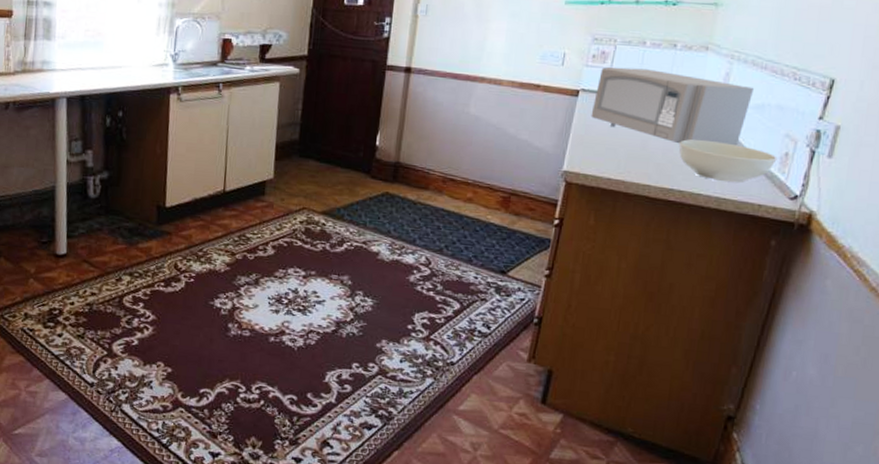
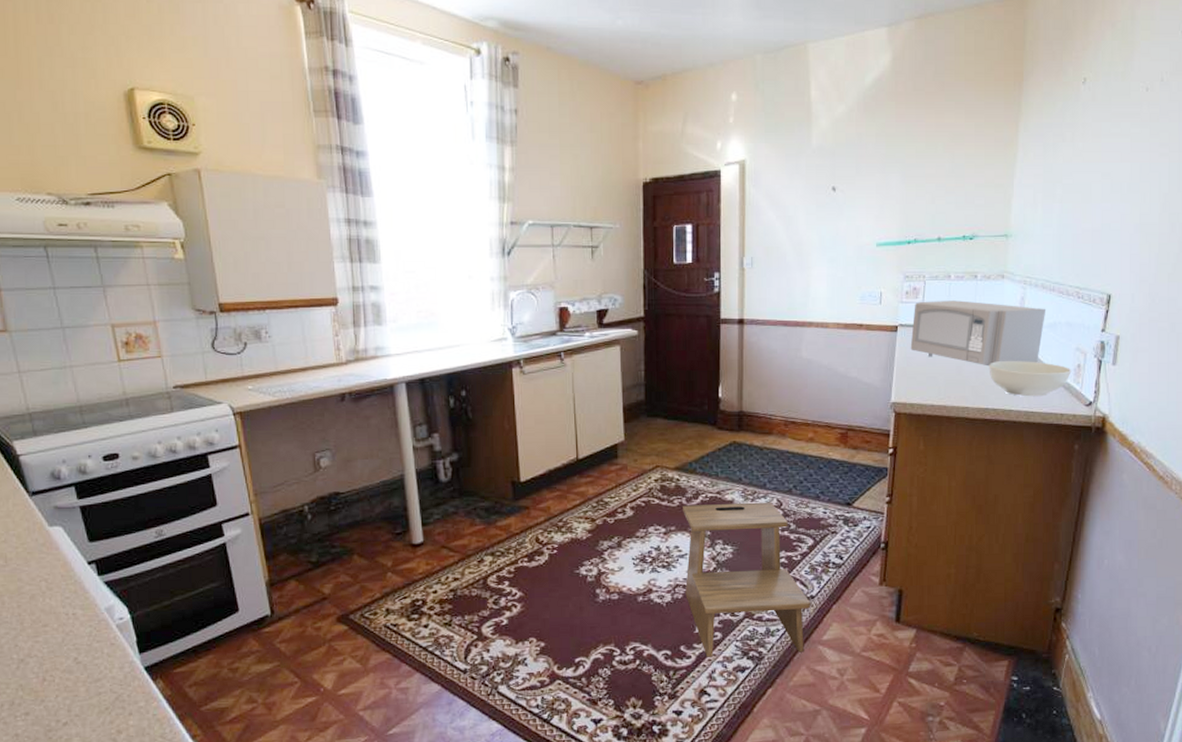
step stool: none [318,251,450,420] -> present [683,502,811,657]

